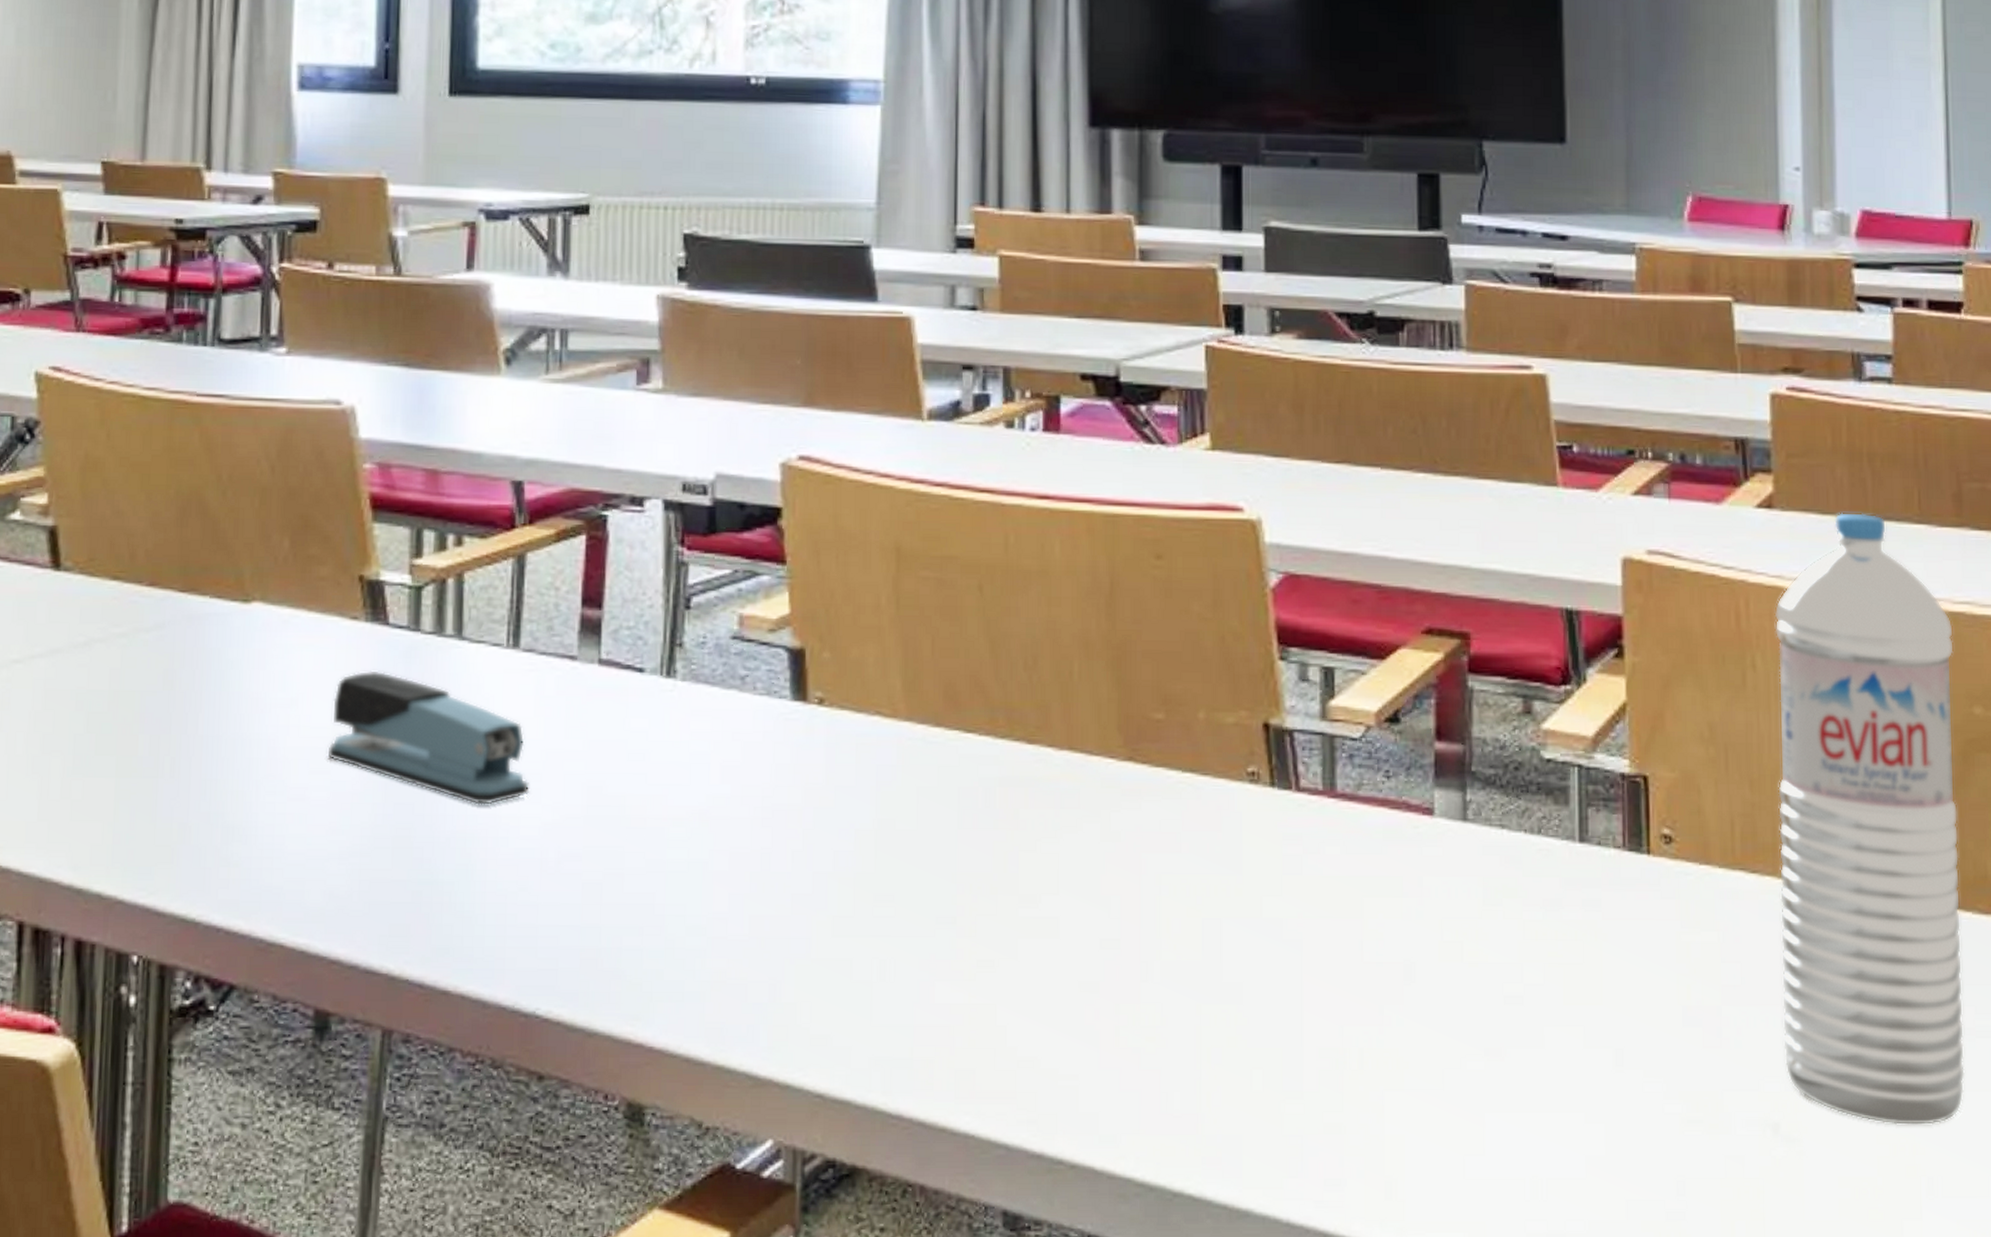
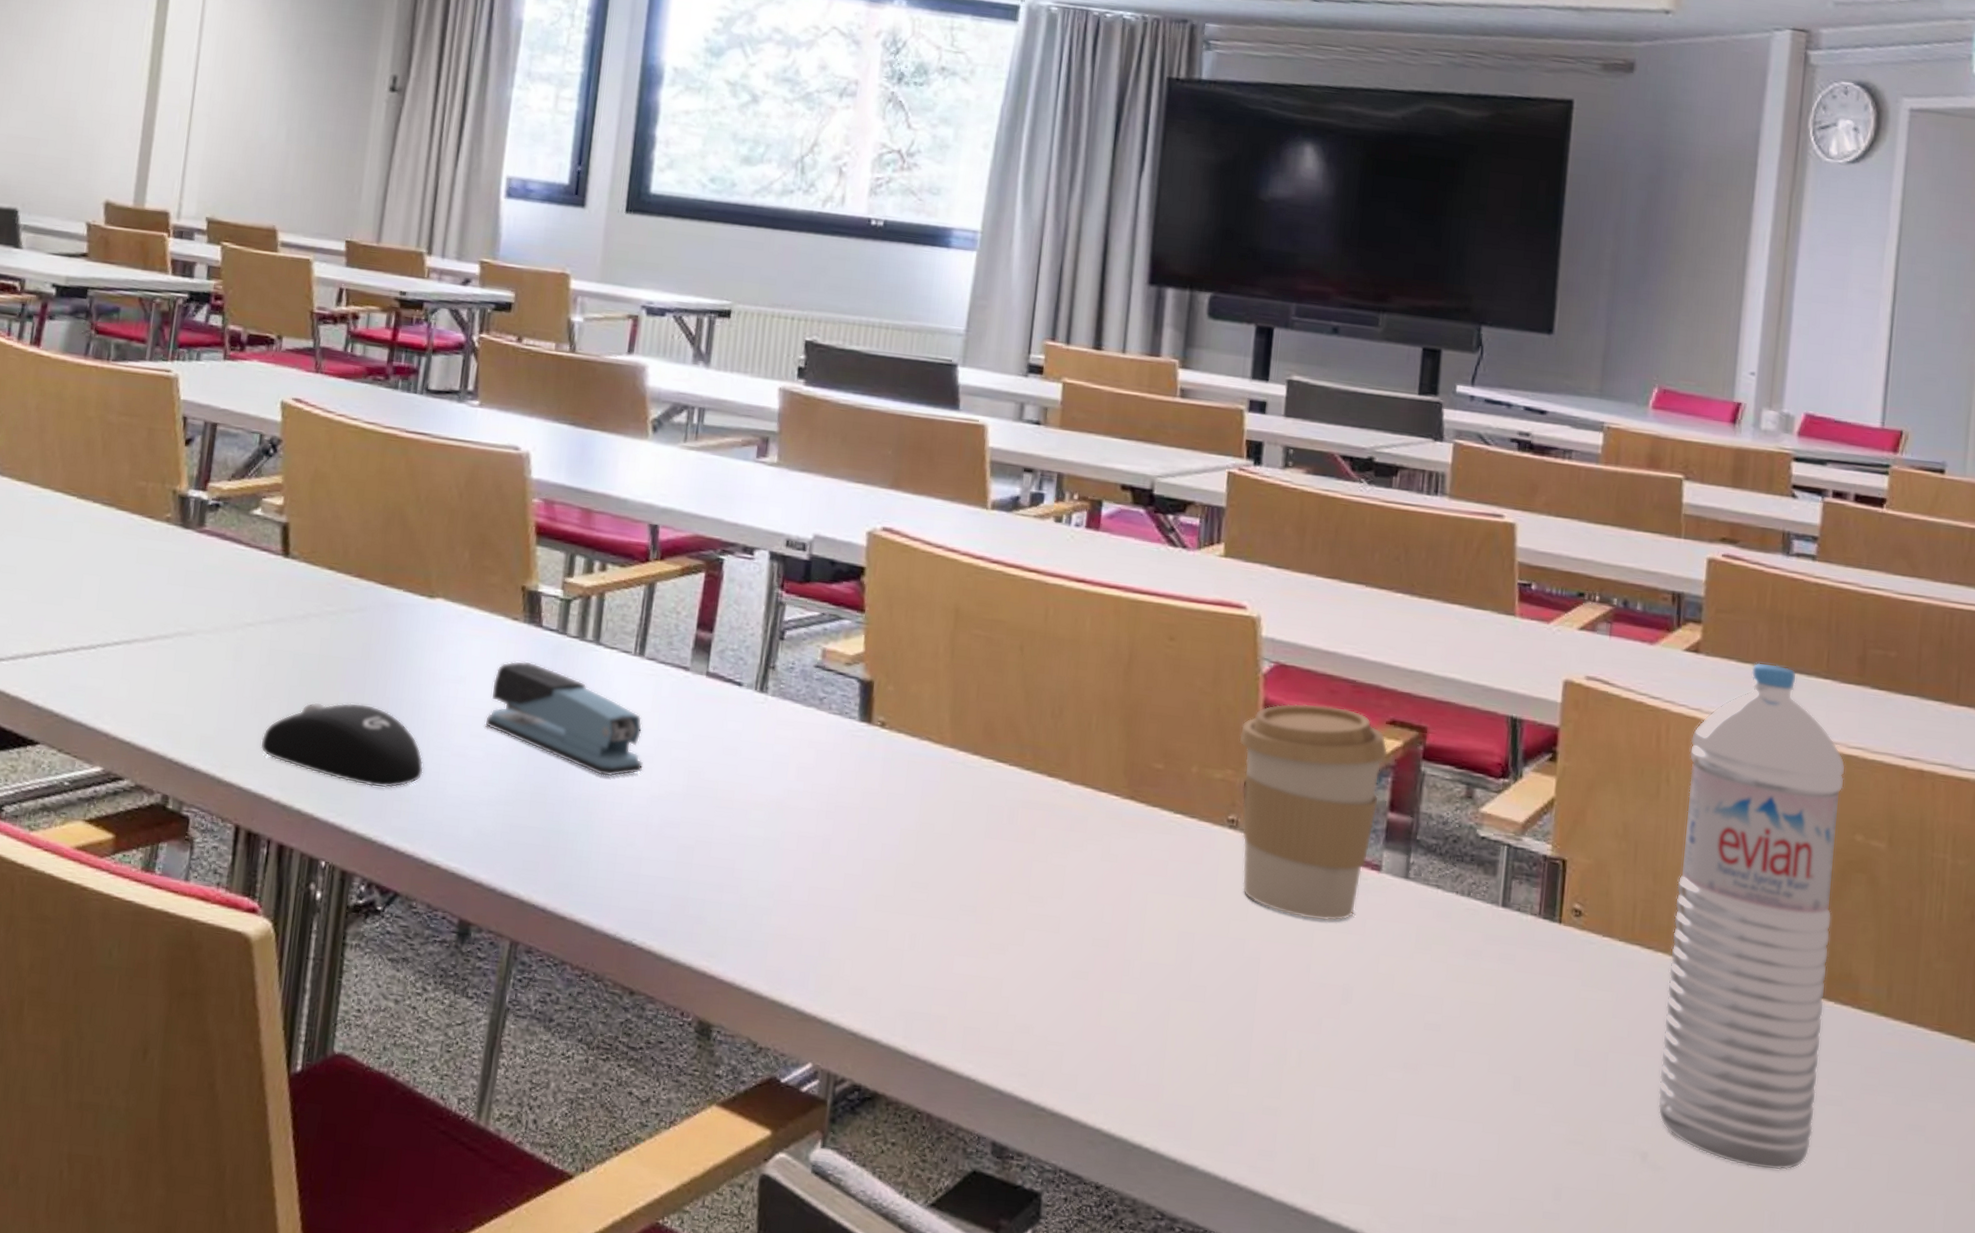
computer mouse: none [43,747,254,852] -> present [260,701,424,788]
coffee cup: none [1251,618,1427,885] -> present [1239,703,1388,922]

